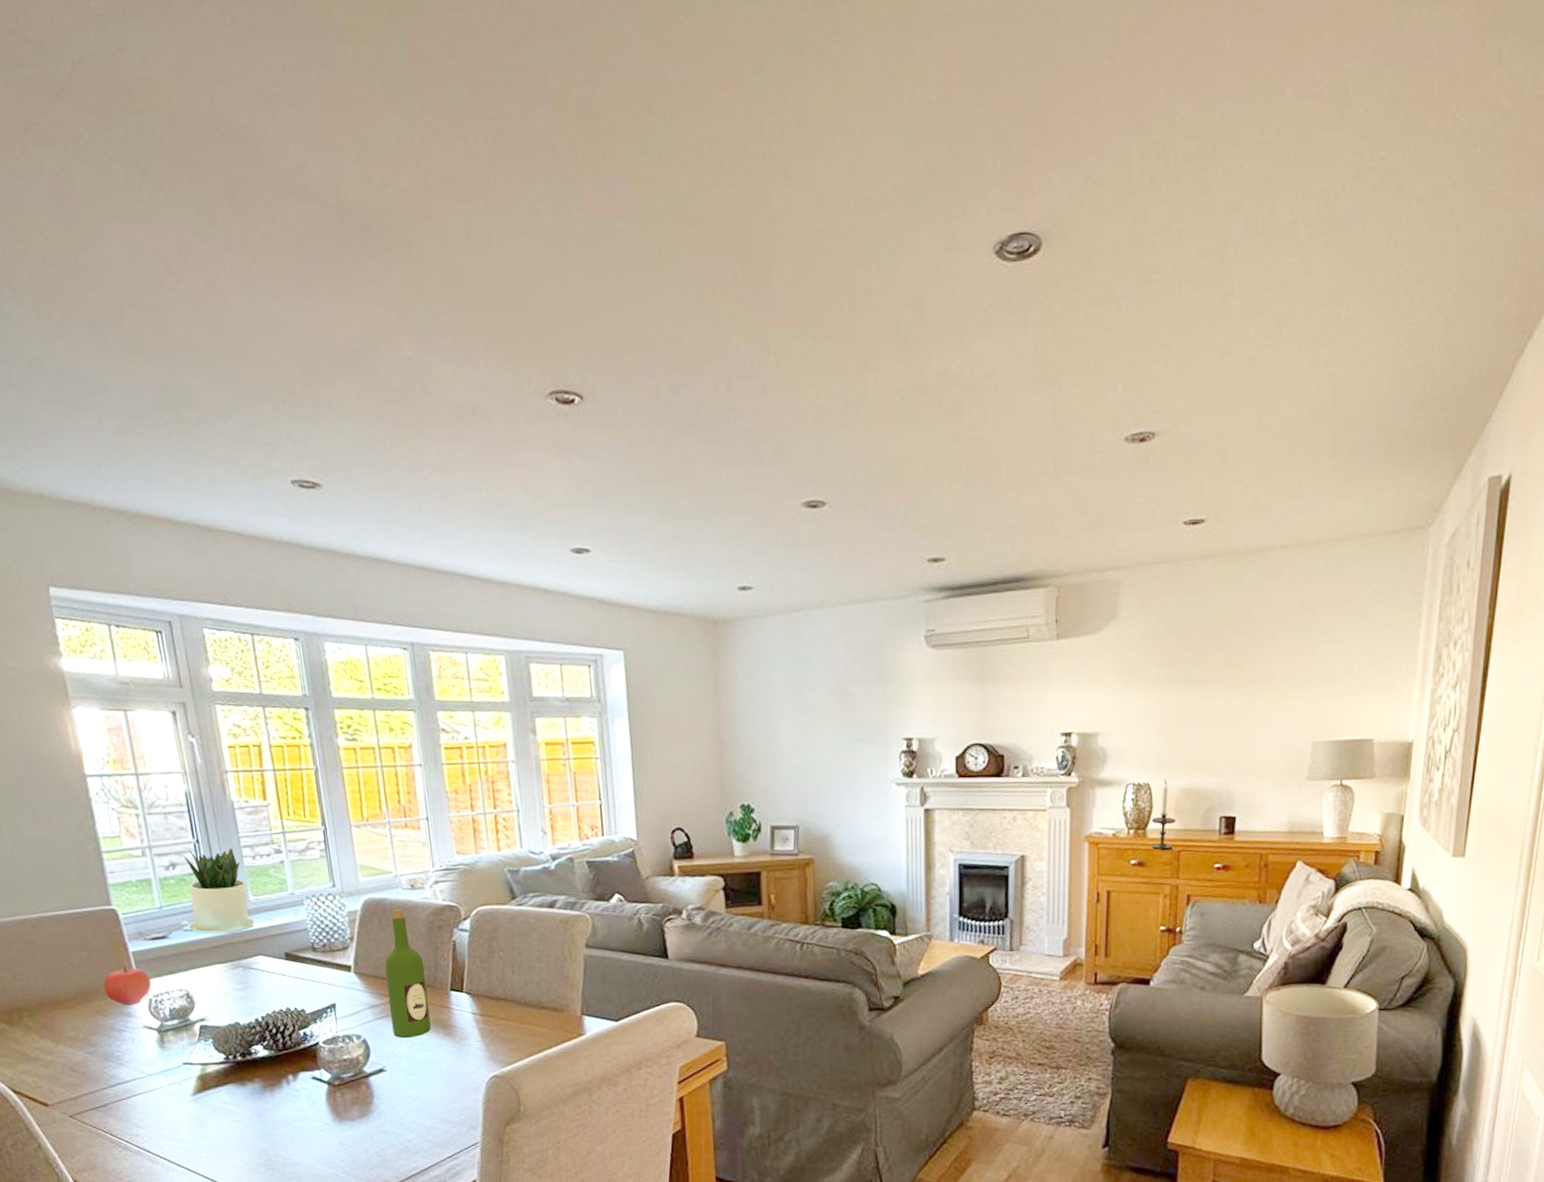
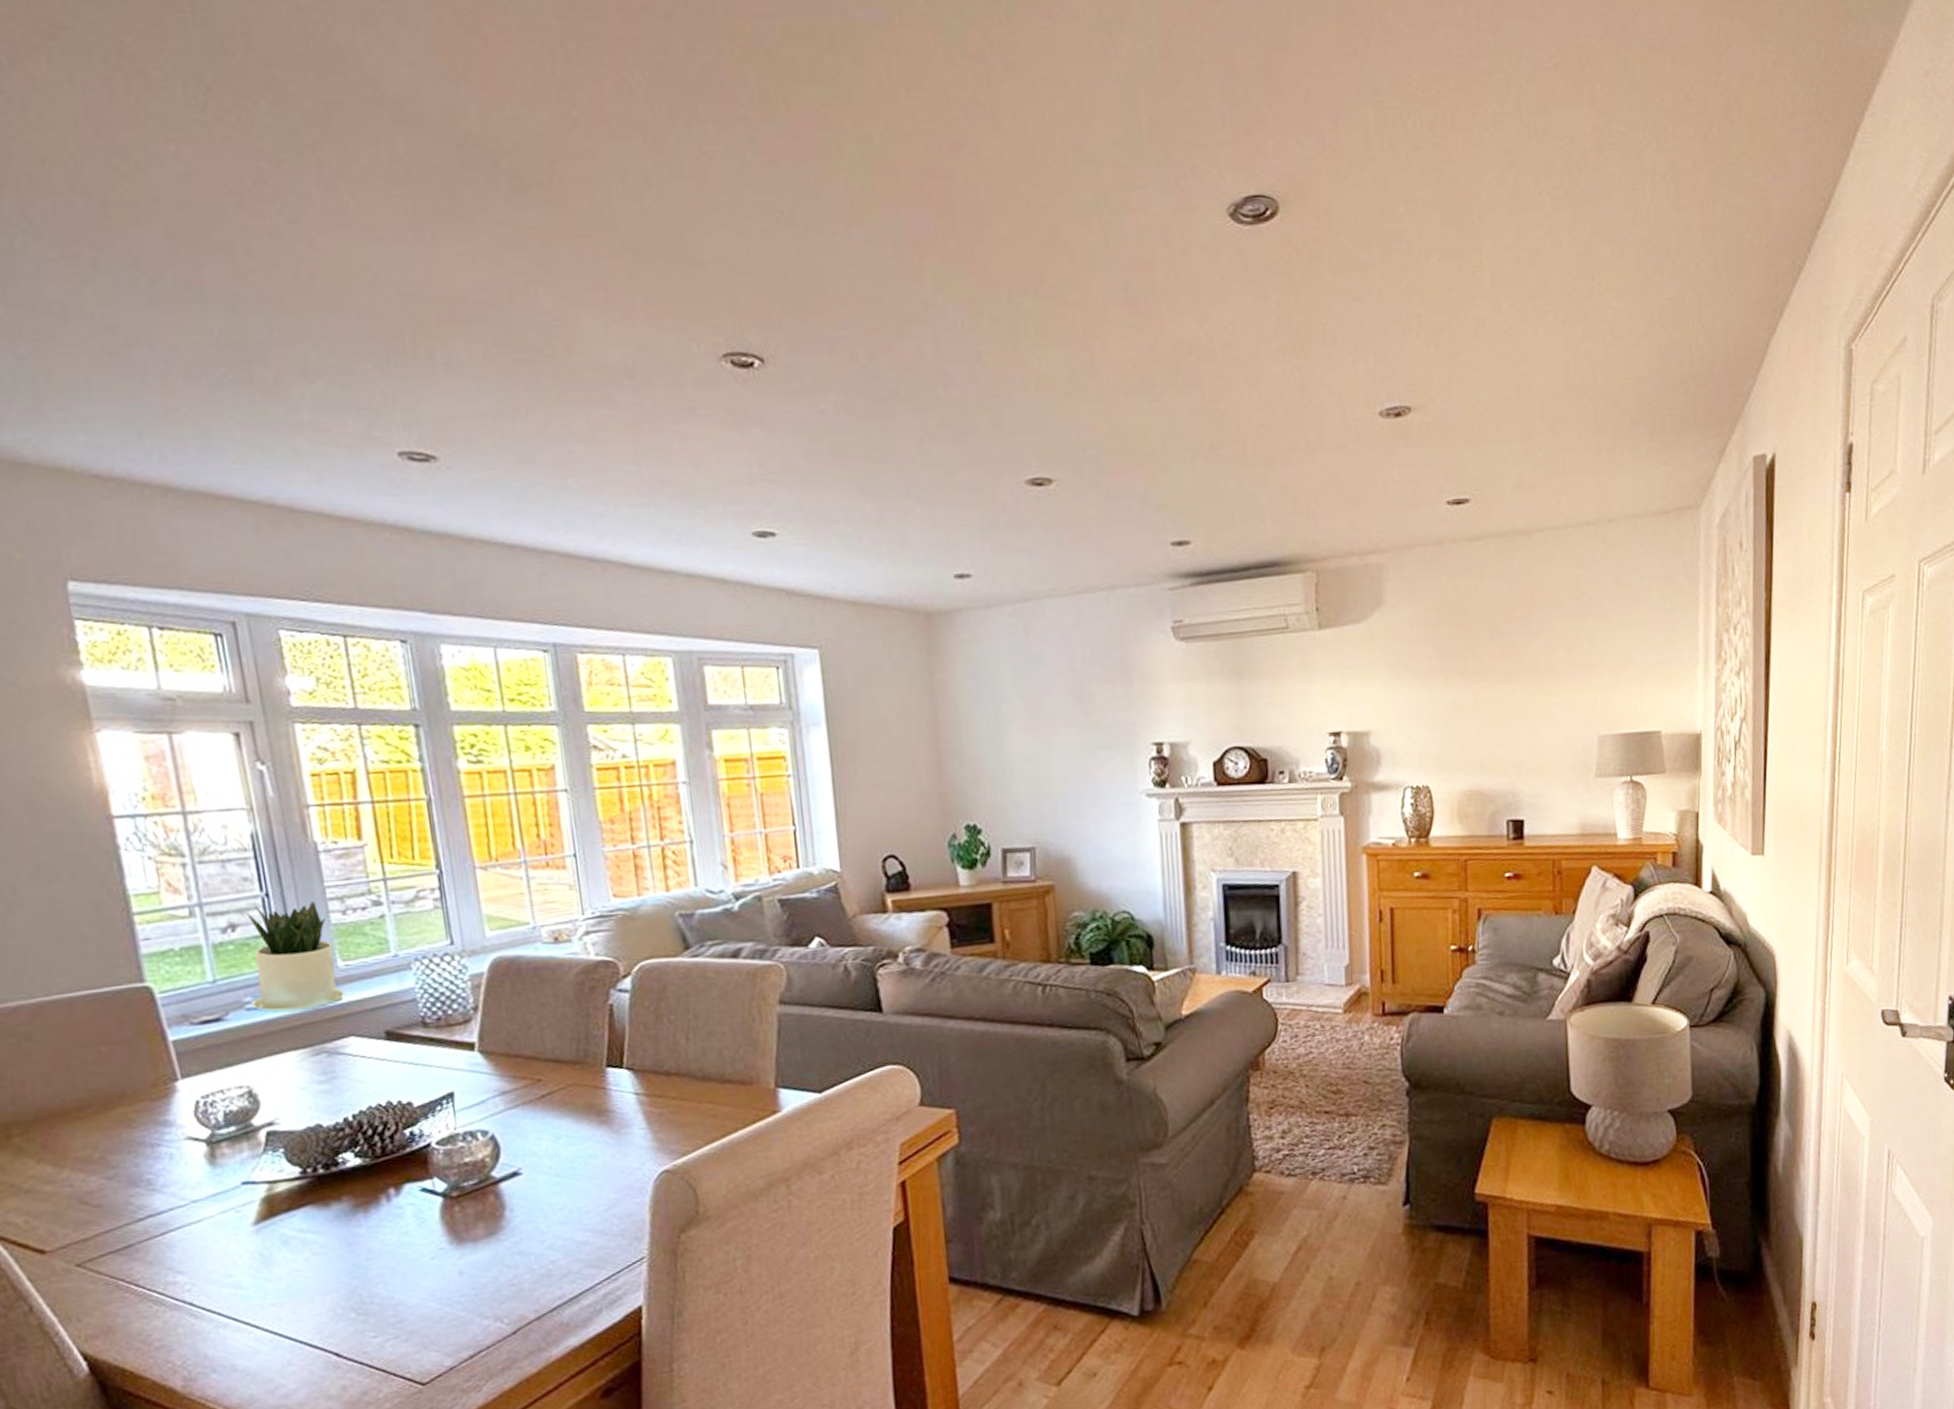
fruit: present [103,966,152,1006] -> none [130,1060,200,1112]
wine bottle: present [384,908,431,1038] -> none [519,967,581,1131]
candlestick: present [1151,779,1176,850] -> none [1433,781,1460,860]

